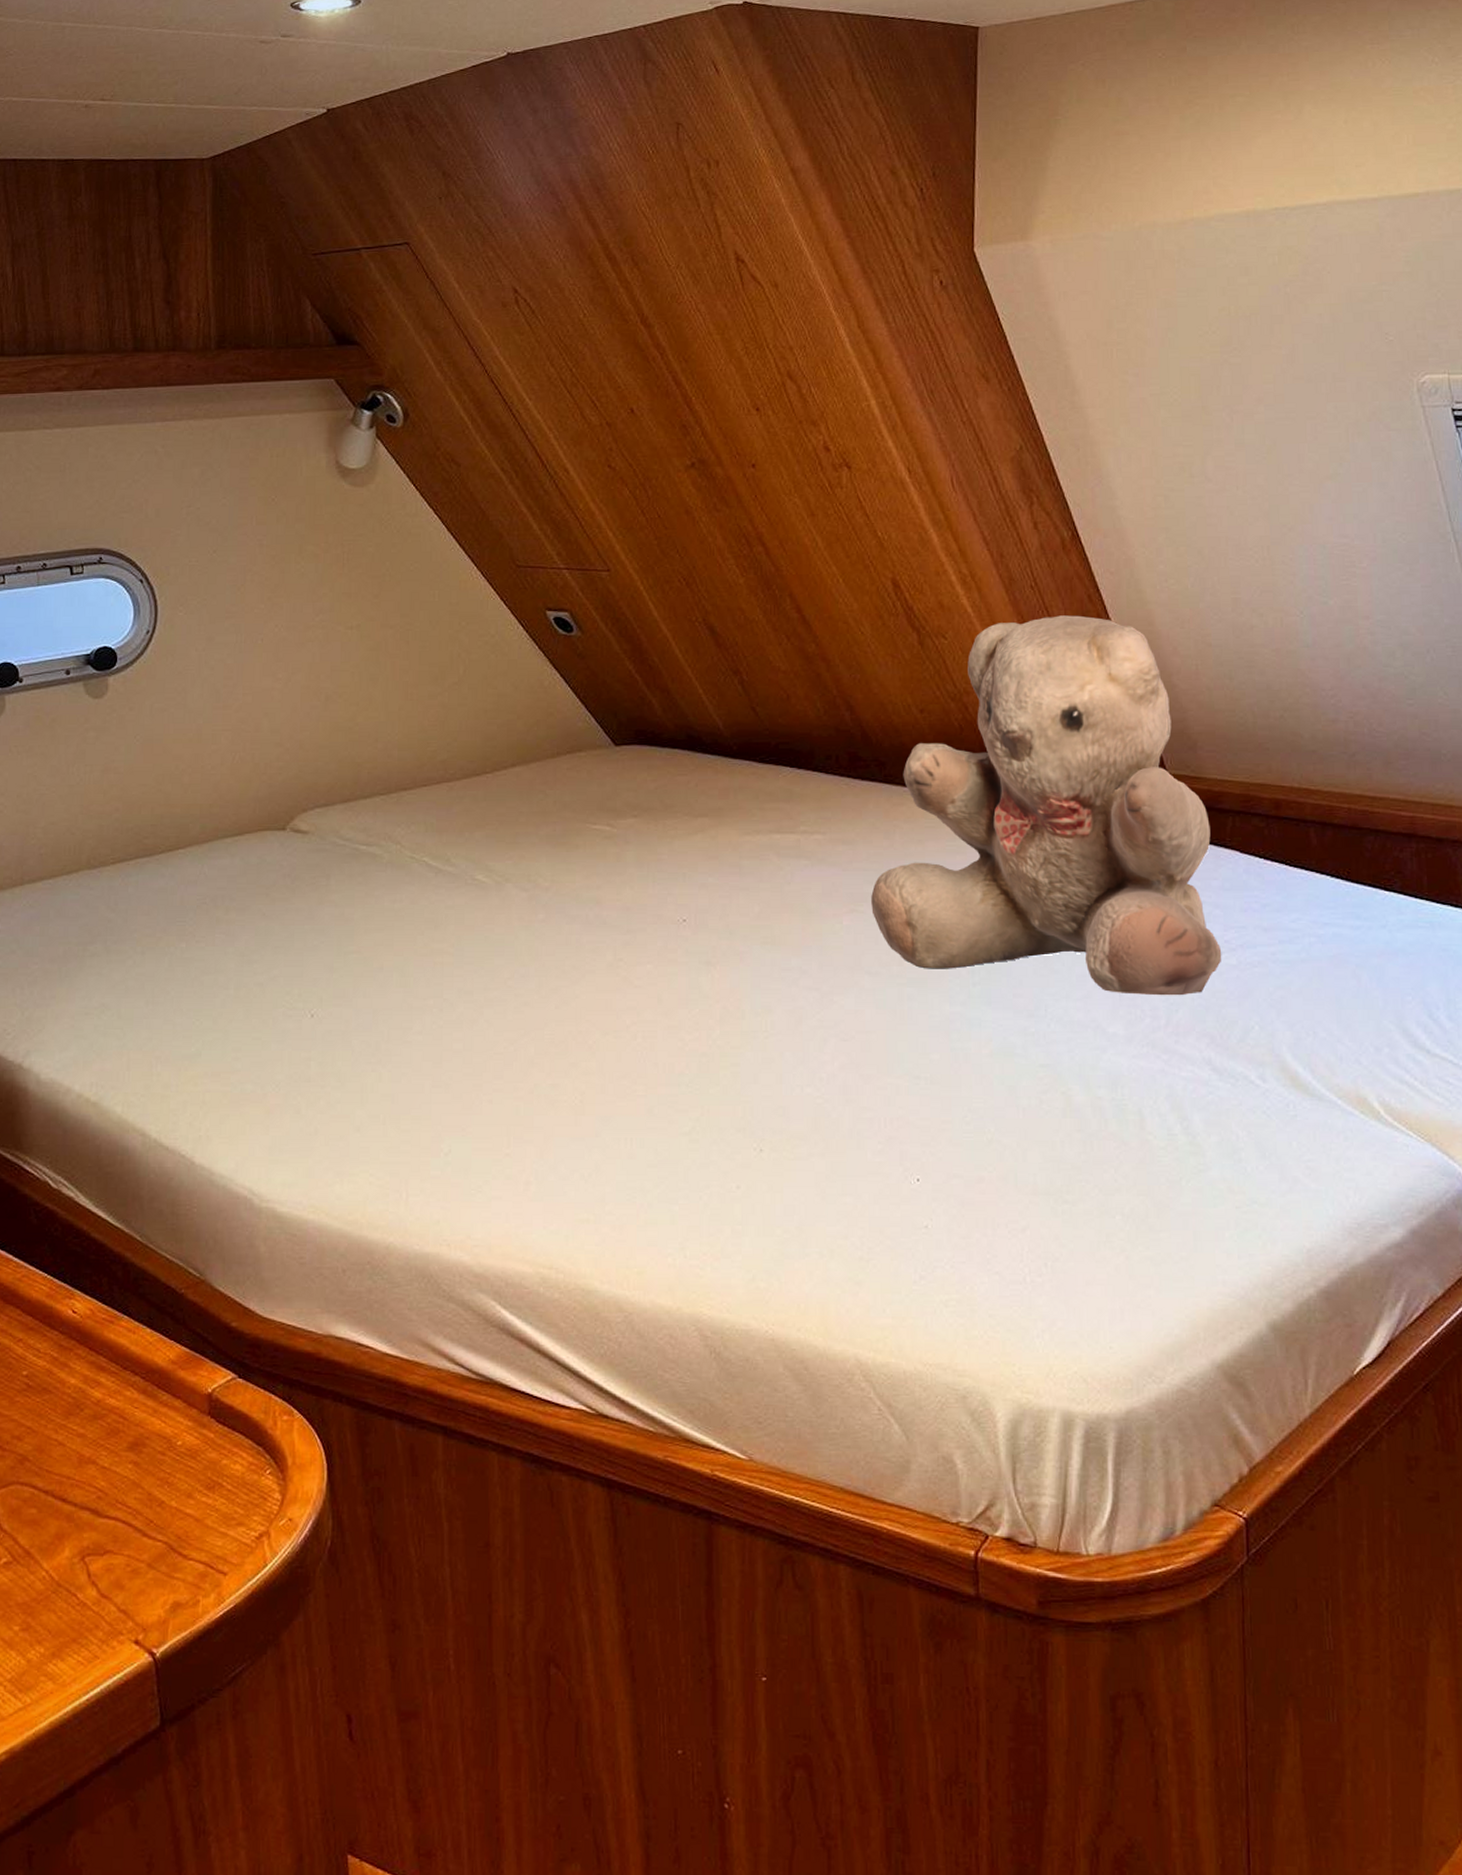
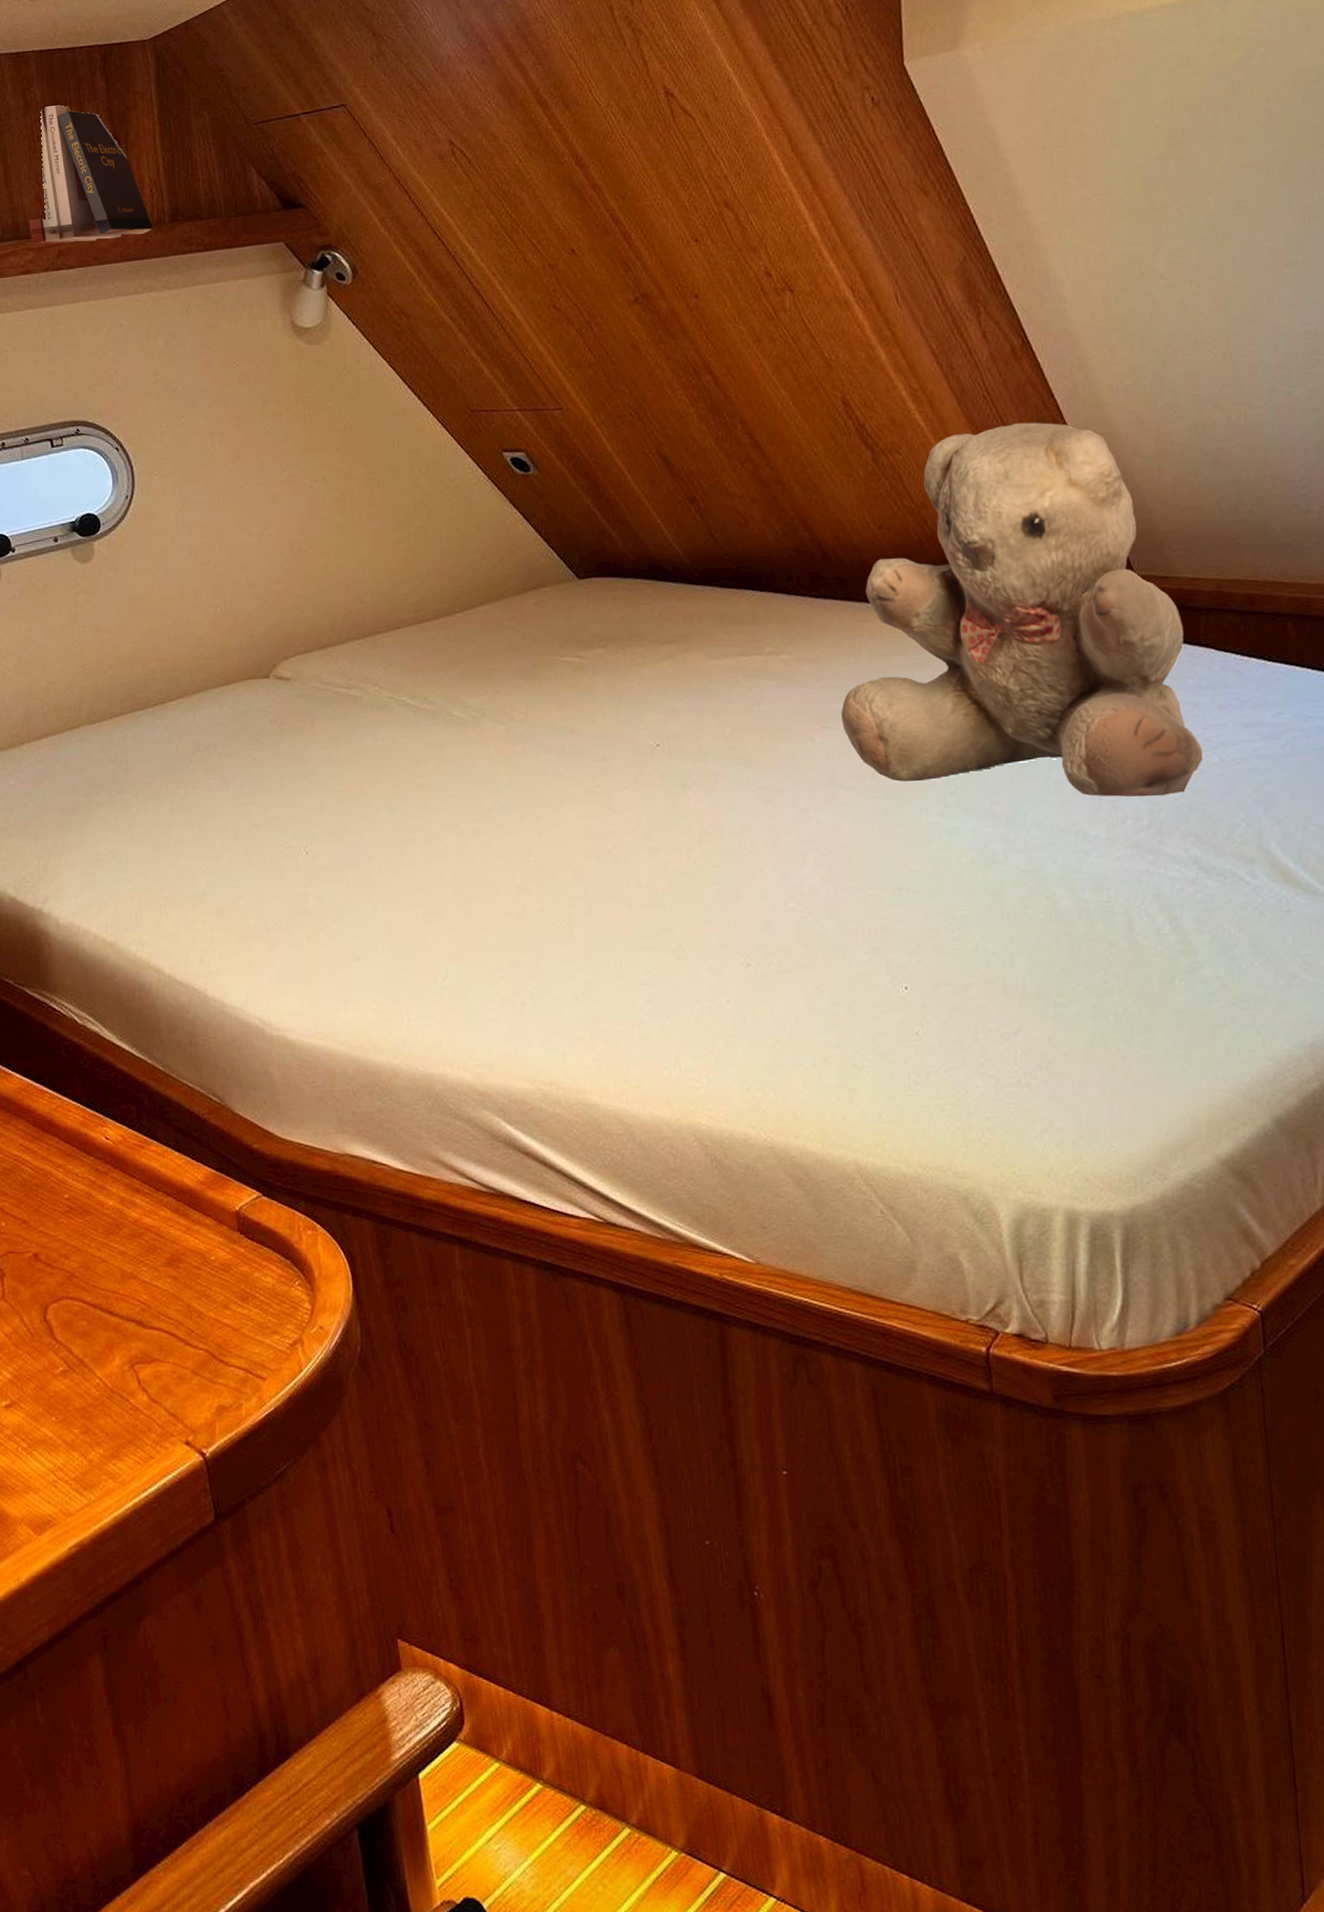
books: none [64,218,197,363] -> present [29,105,153,244]

